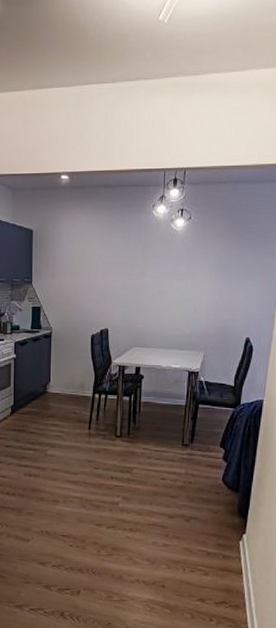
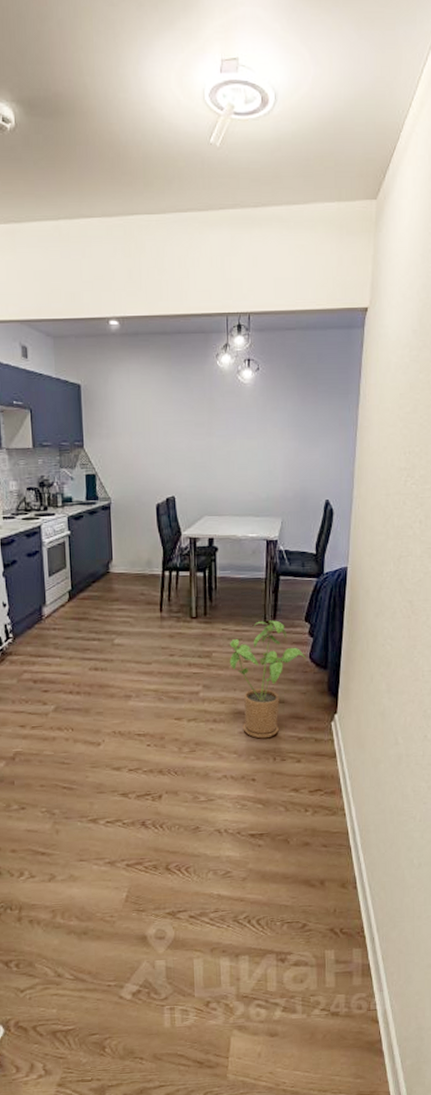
house plant: none [148,443,219,550] -> present [229,620,306,739]

